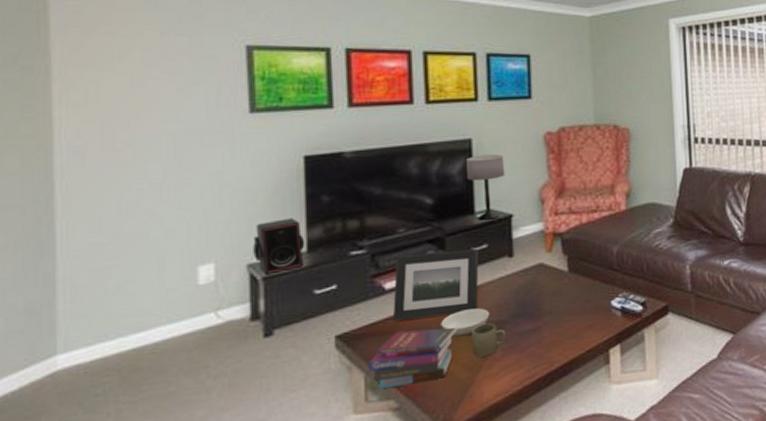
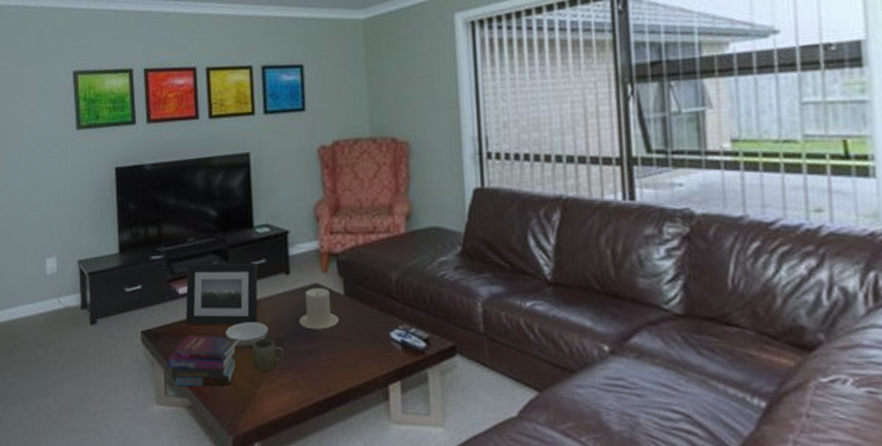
stereo: present [253,218,306,275] -> none [81,222,118,271]
table lamp: present [466,154,505,220] -> none [245,168,281,235]
candle: none [523,266,563,308] -> present [299,287,340,330]

